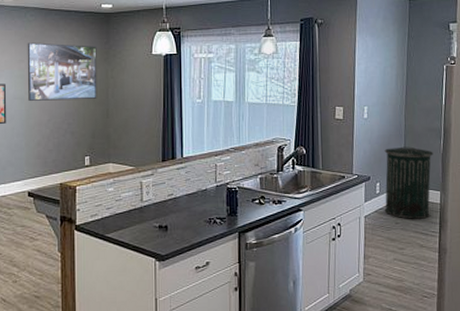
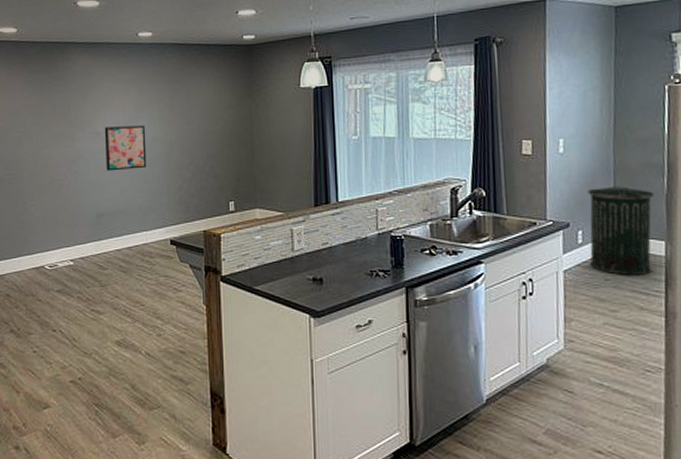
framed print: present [27,42,97,101] -> none [165,80,241,143]

